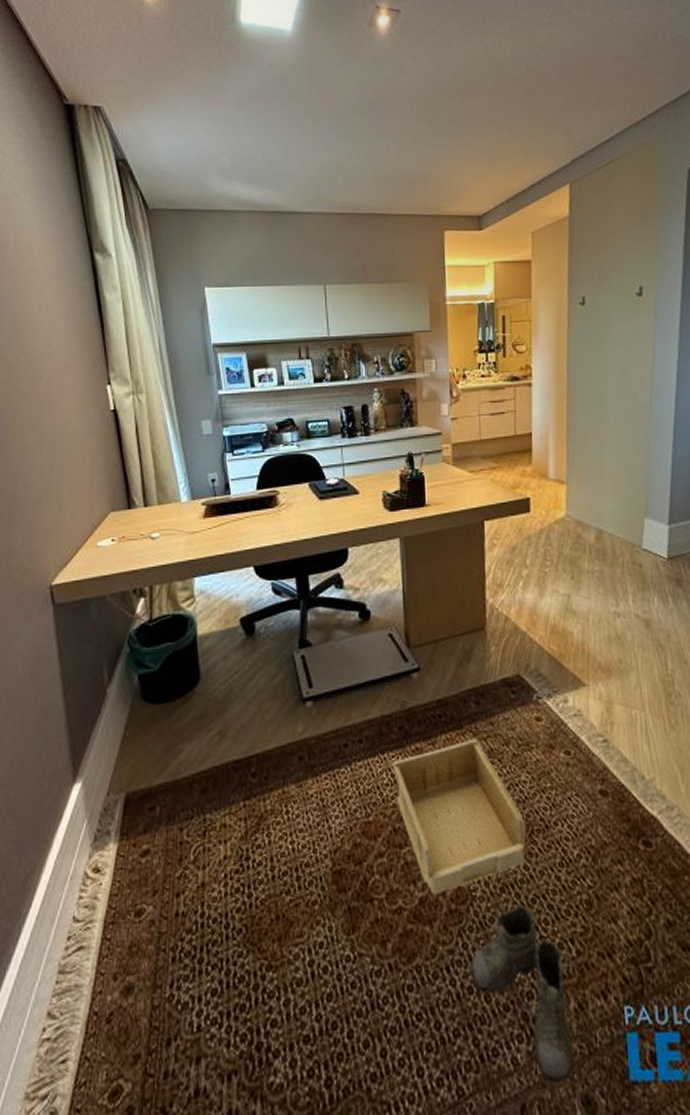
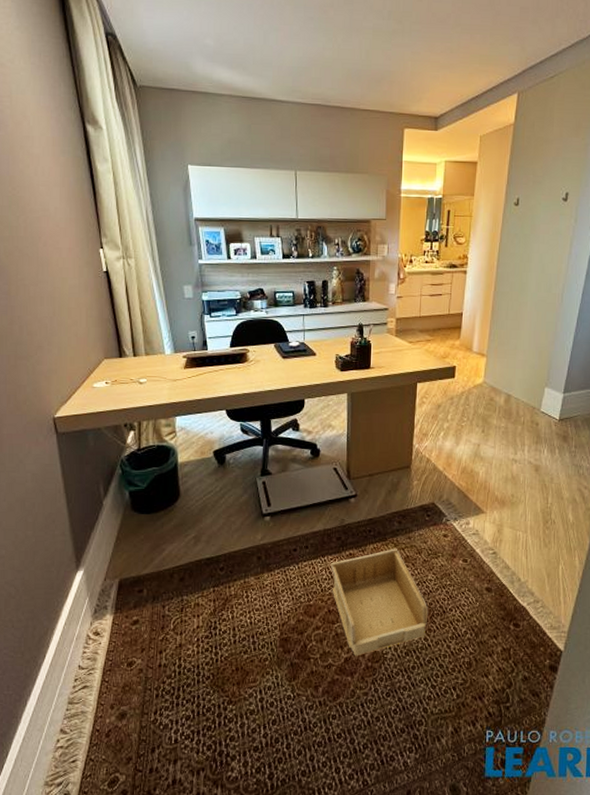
boots: present [471,903,590,1084] -> none [379,663,460,778]

